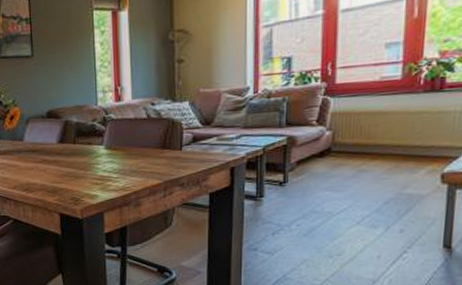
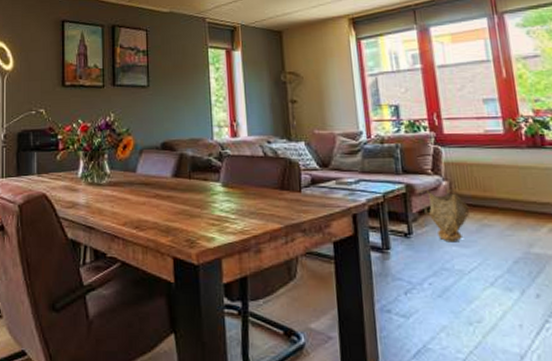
bag: none [302,138,350,188] -> present [421,188,470,243]

